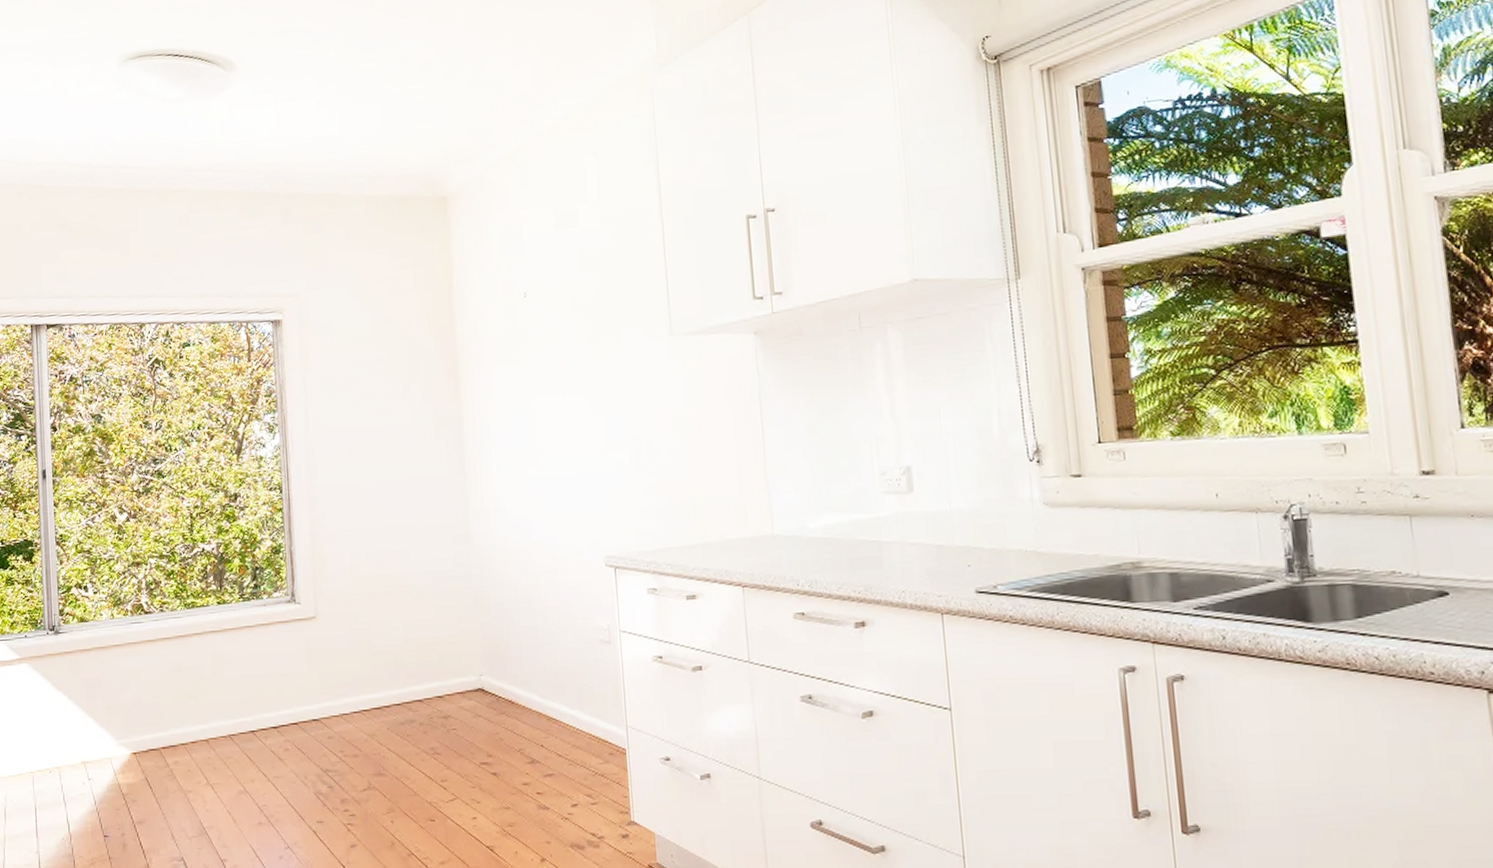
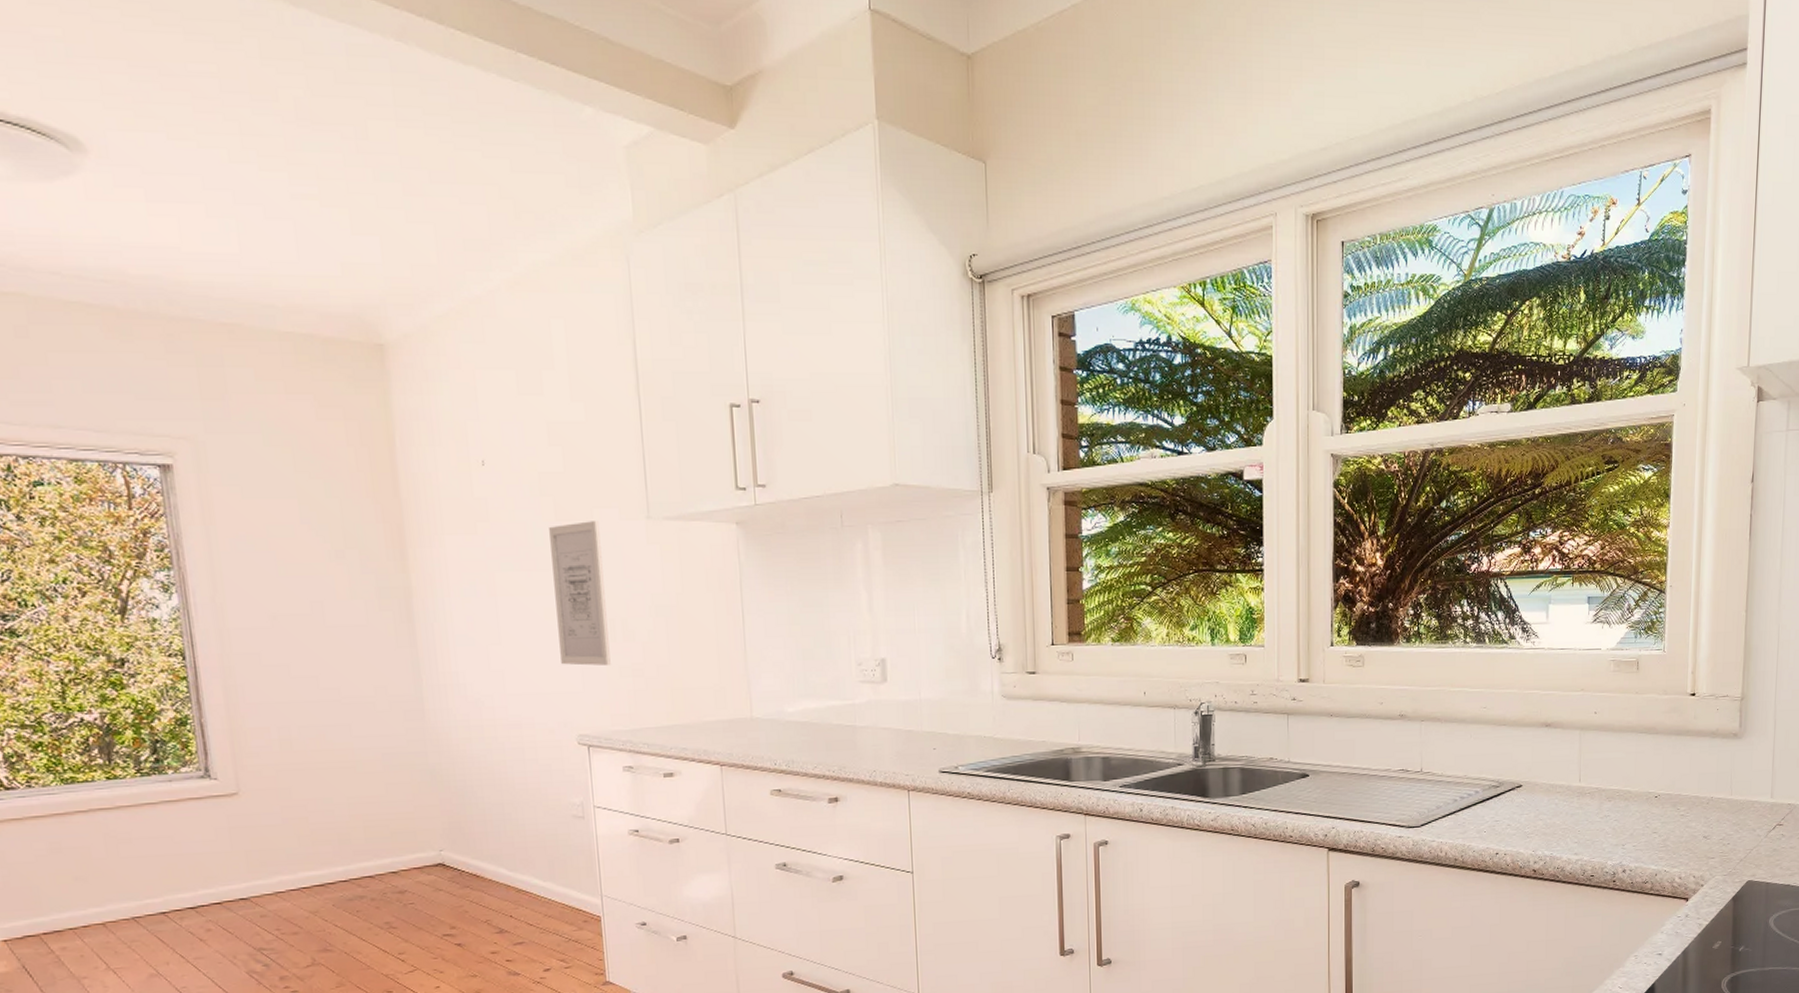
wall art: none [581,341,636,486] -> present [549,521,611,666]

